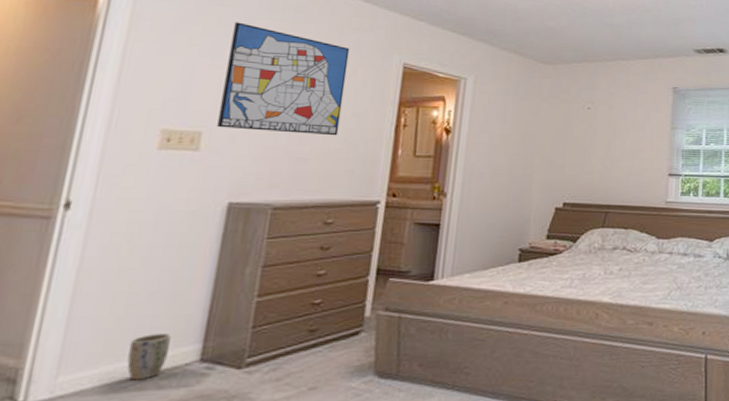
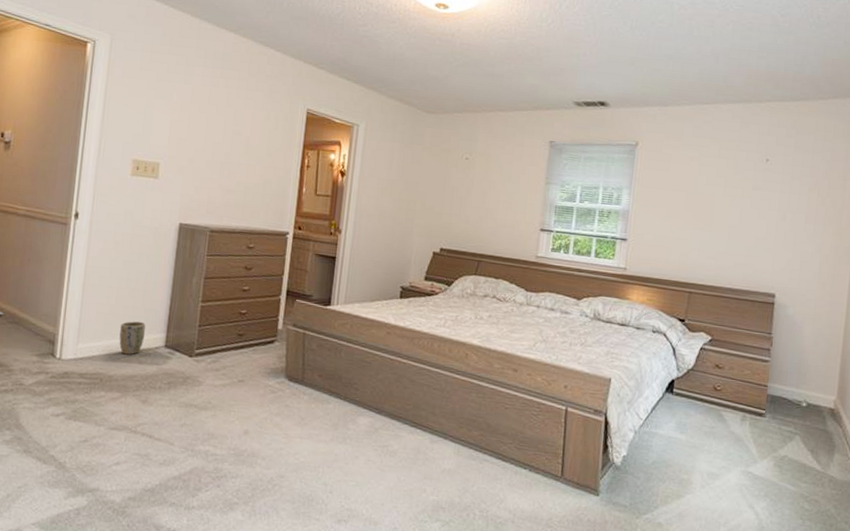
wall art: present [217,22,350,136] -> none [170,69,265,173]

